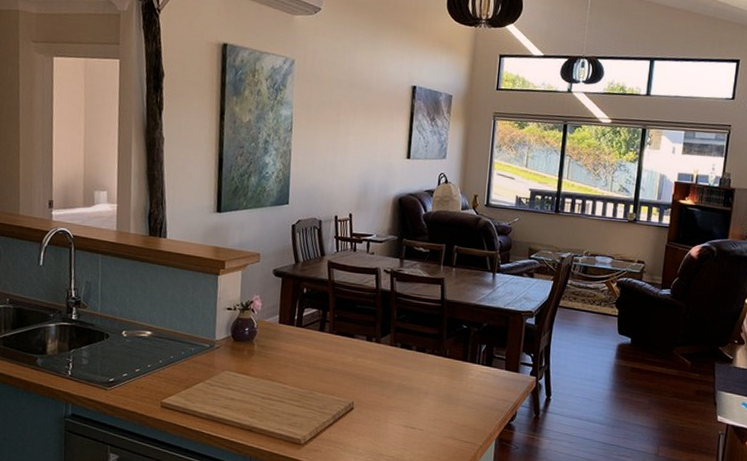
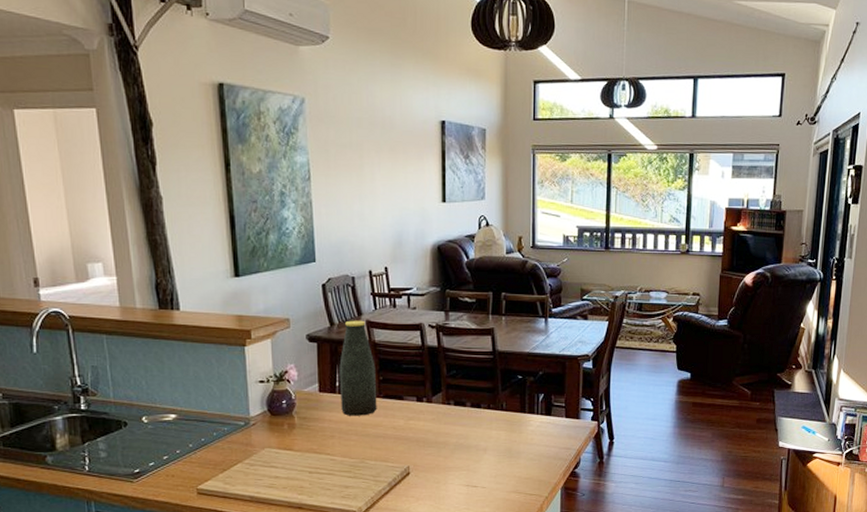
bottle: none [297,259,332,350] -> present [339,320,377,416]

